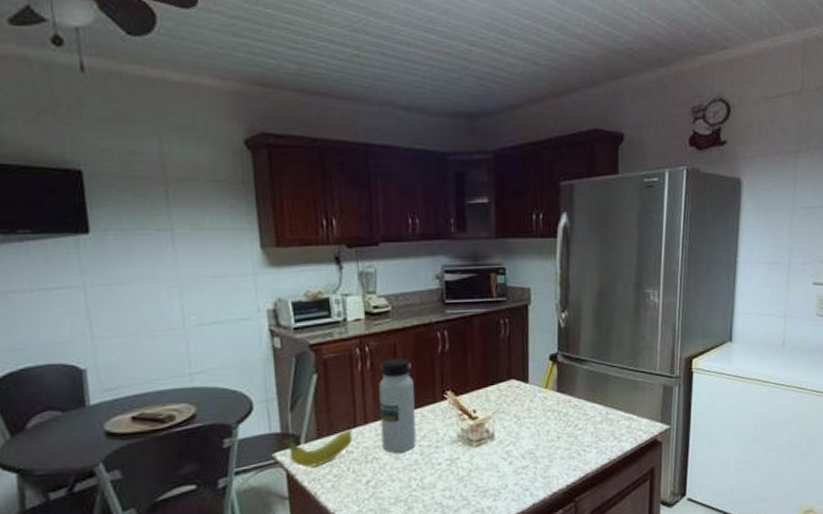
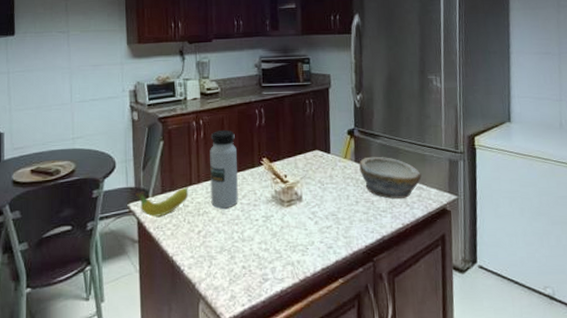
bowl: none [562,384,632,432] -> present [359,156,422,199]

